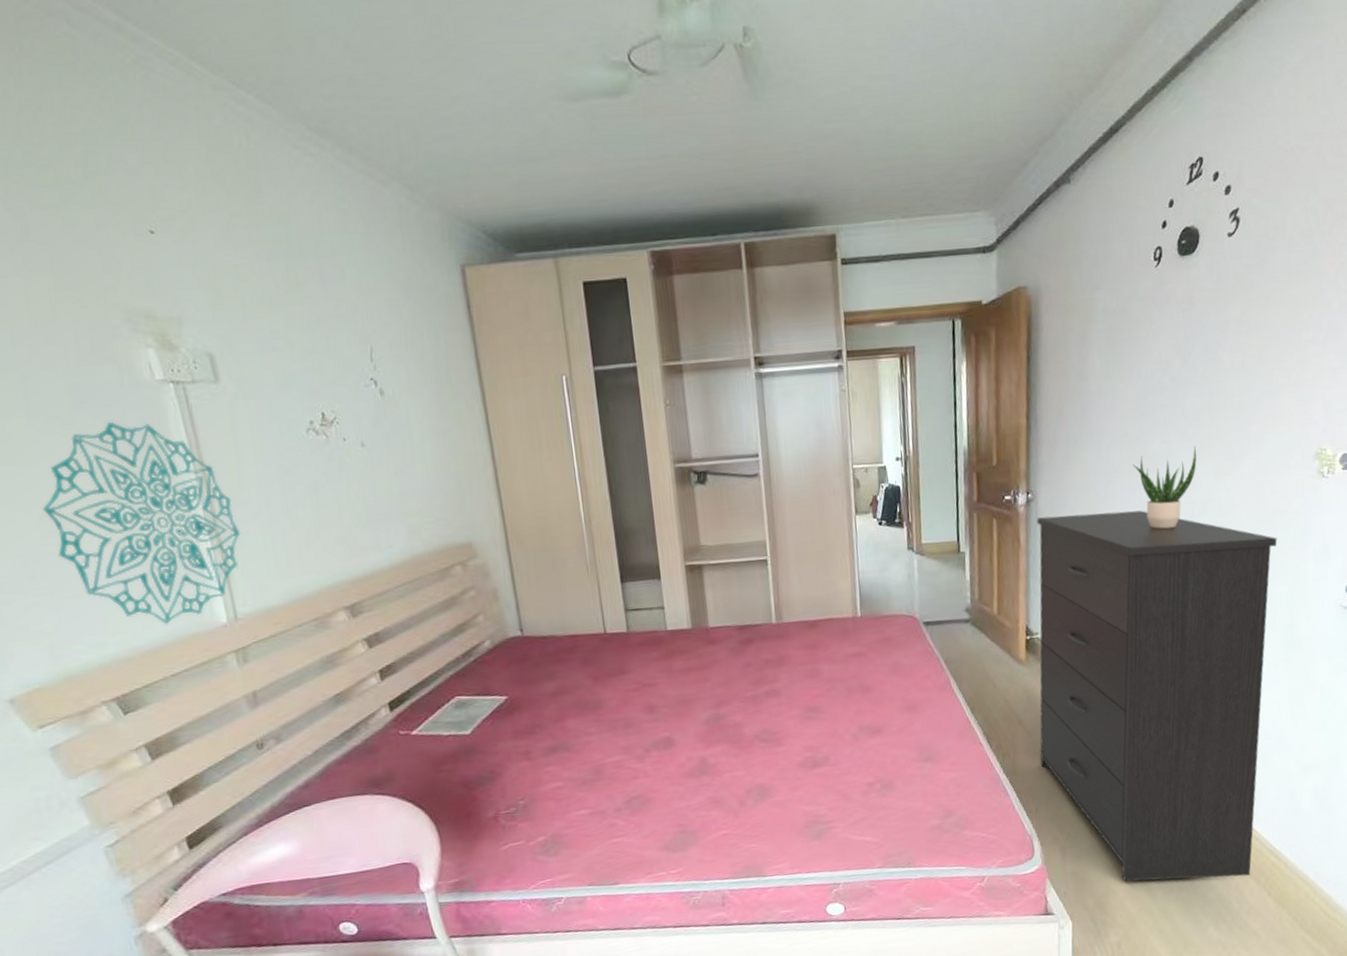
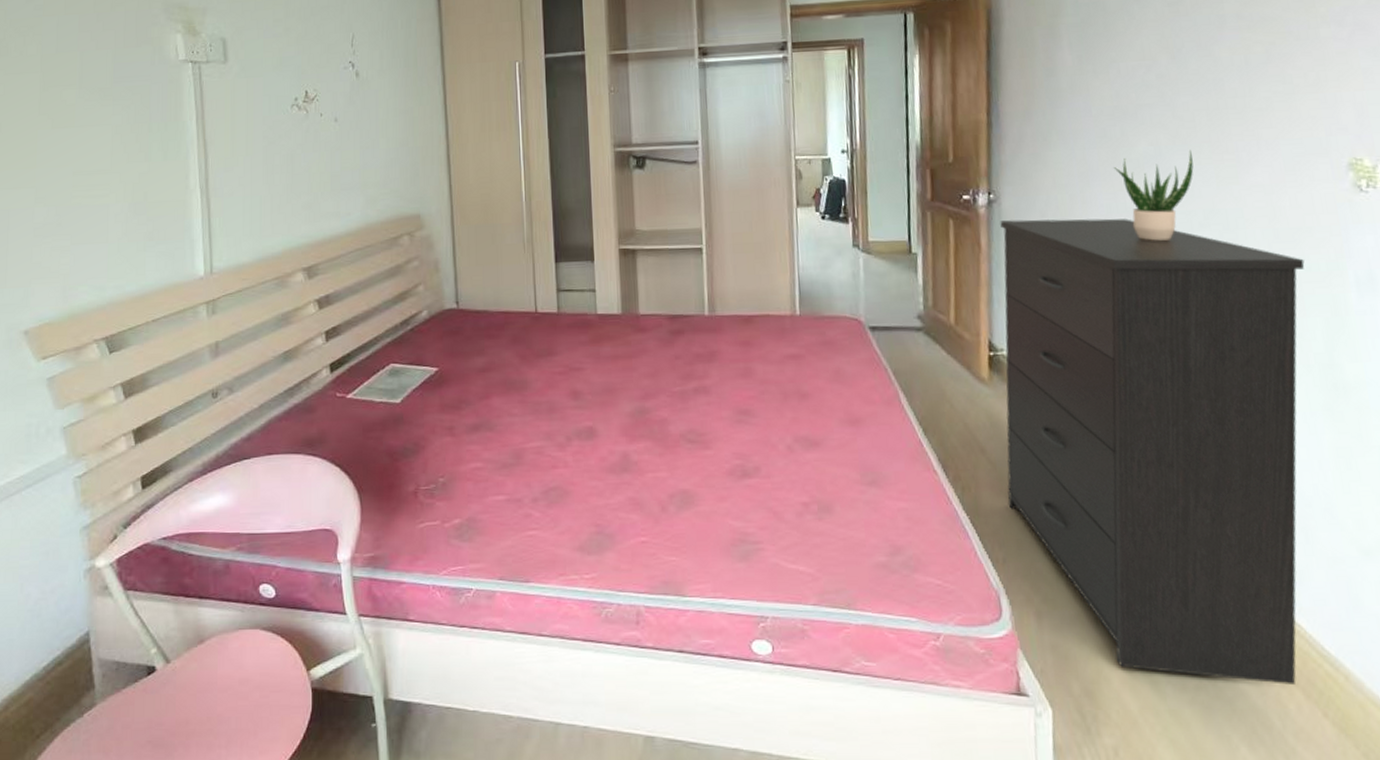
wall decoration: present [43,421,241,625] -> none [78,93,226,274]

